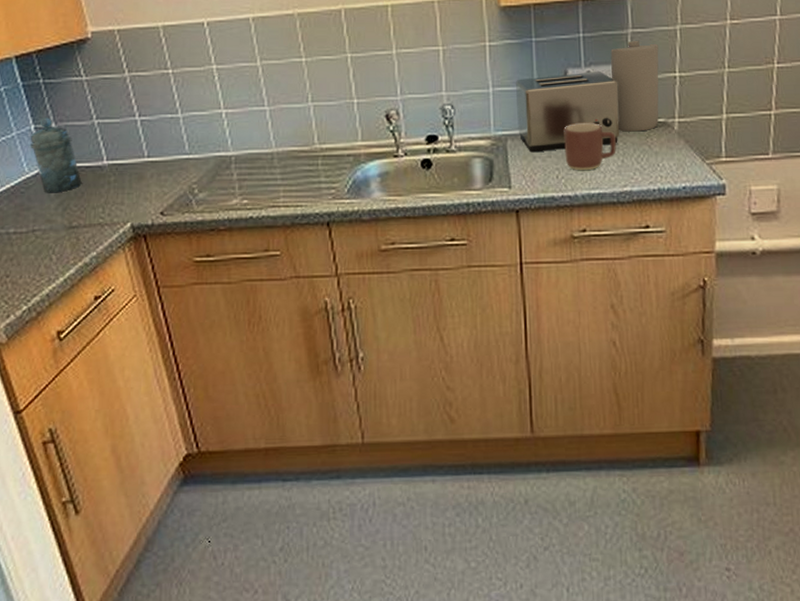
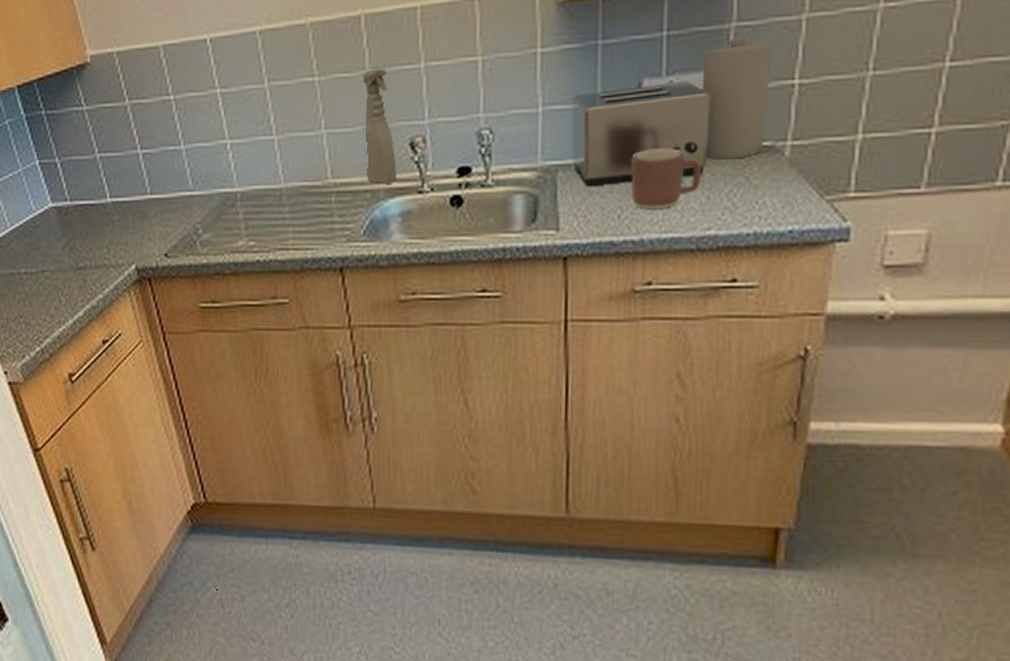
canister: present [29,116,82,193] -> none [35,151,87,233]
spray bottle: none [341,53,376,150] -> present [360,68,398,185]

